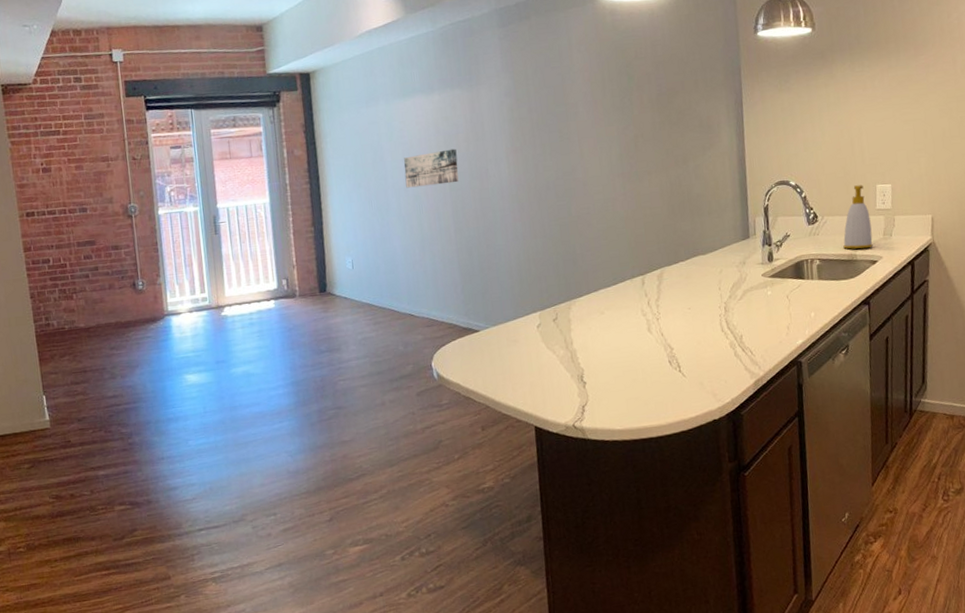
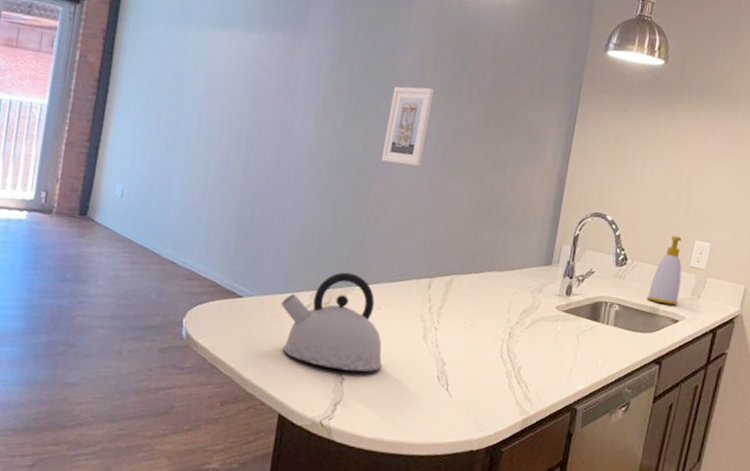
wall art: present [404,148,459,188] -> none [200,92,263,132]
kettle: none [514,287,617,376] -> present [281,272,382,372]
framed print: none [571,106,611,181] -> present [381,86,434,166]

